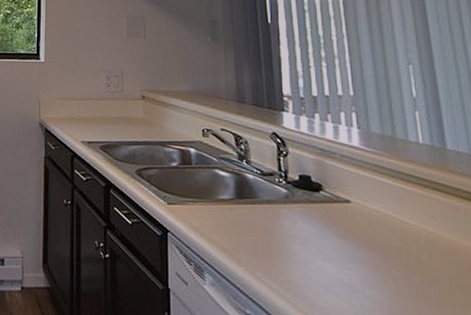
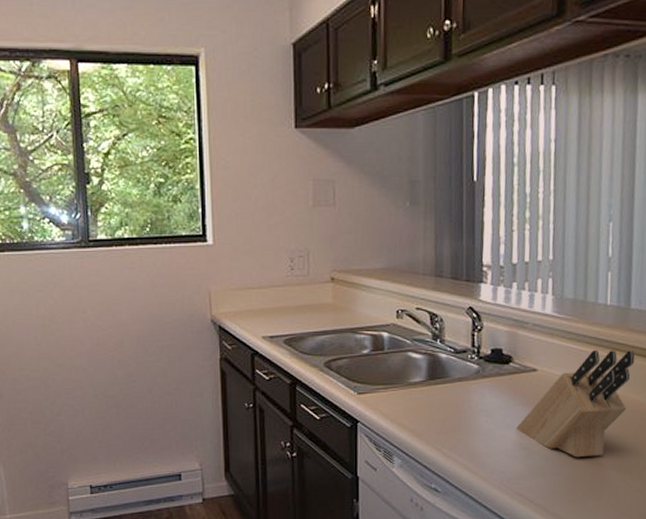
knife block: none [334,188,462,307] -> present [516,350,635,458]

